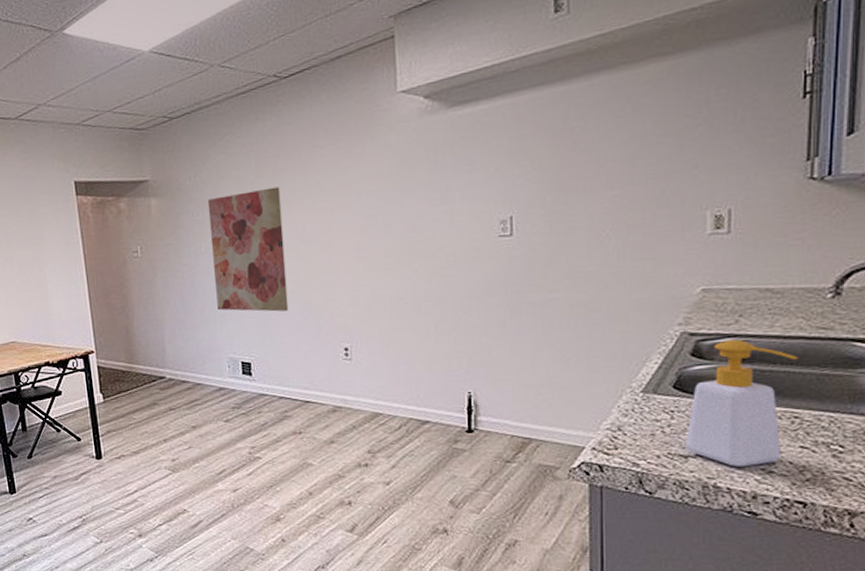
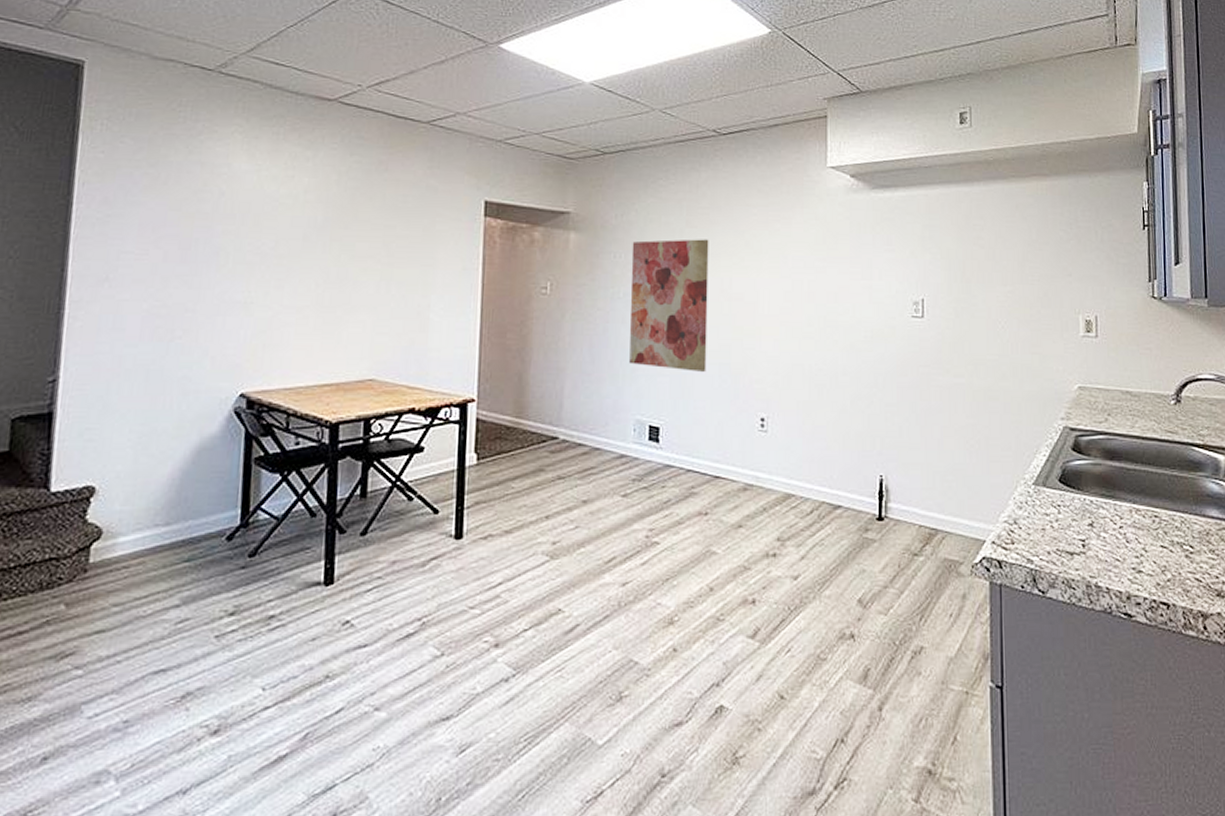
soap bottle: present [686,339,799,467] -> none [1071,437,1154,566]

